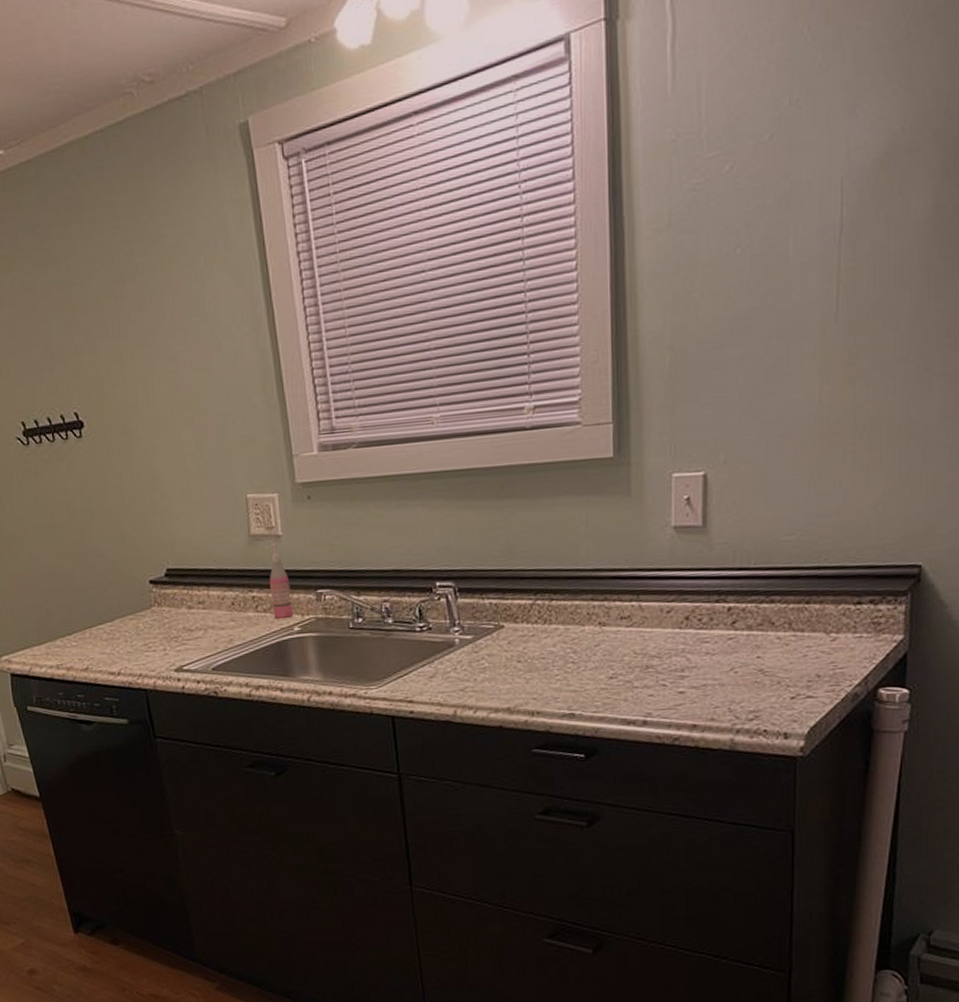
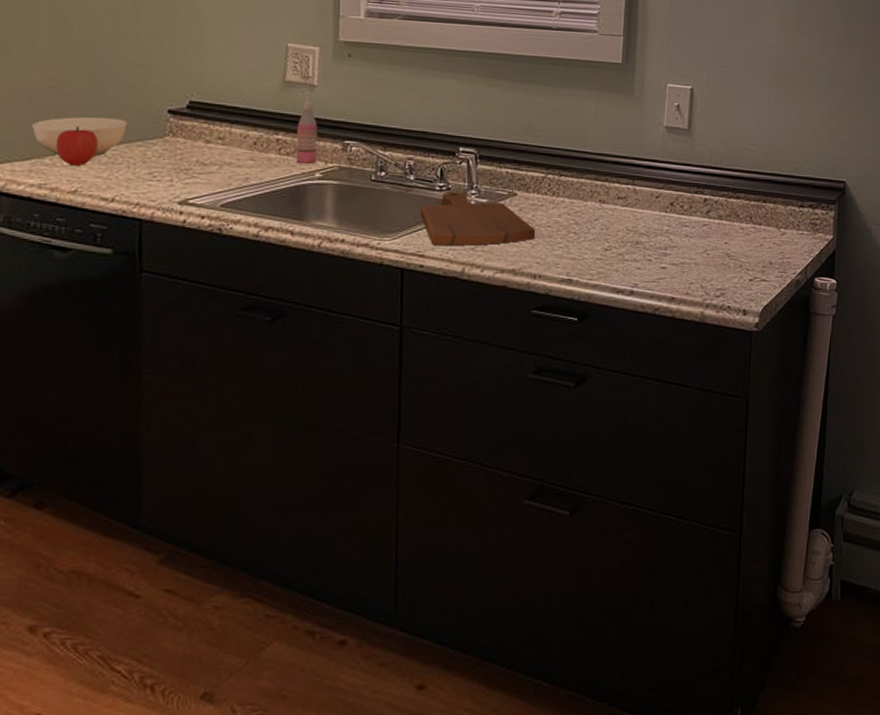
bowl: none [39,594,118,637] -> present [31,116,128,156]
fruit: none [61,607,97,646] -> present [55,126,99,167]
cutting board: none [402,631,529,689] -> present [420,192,536,246]

